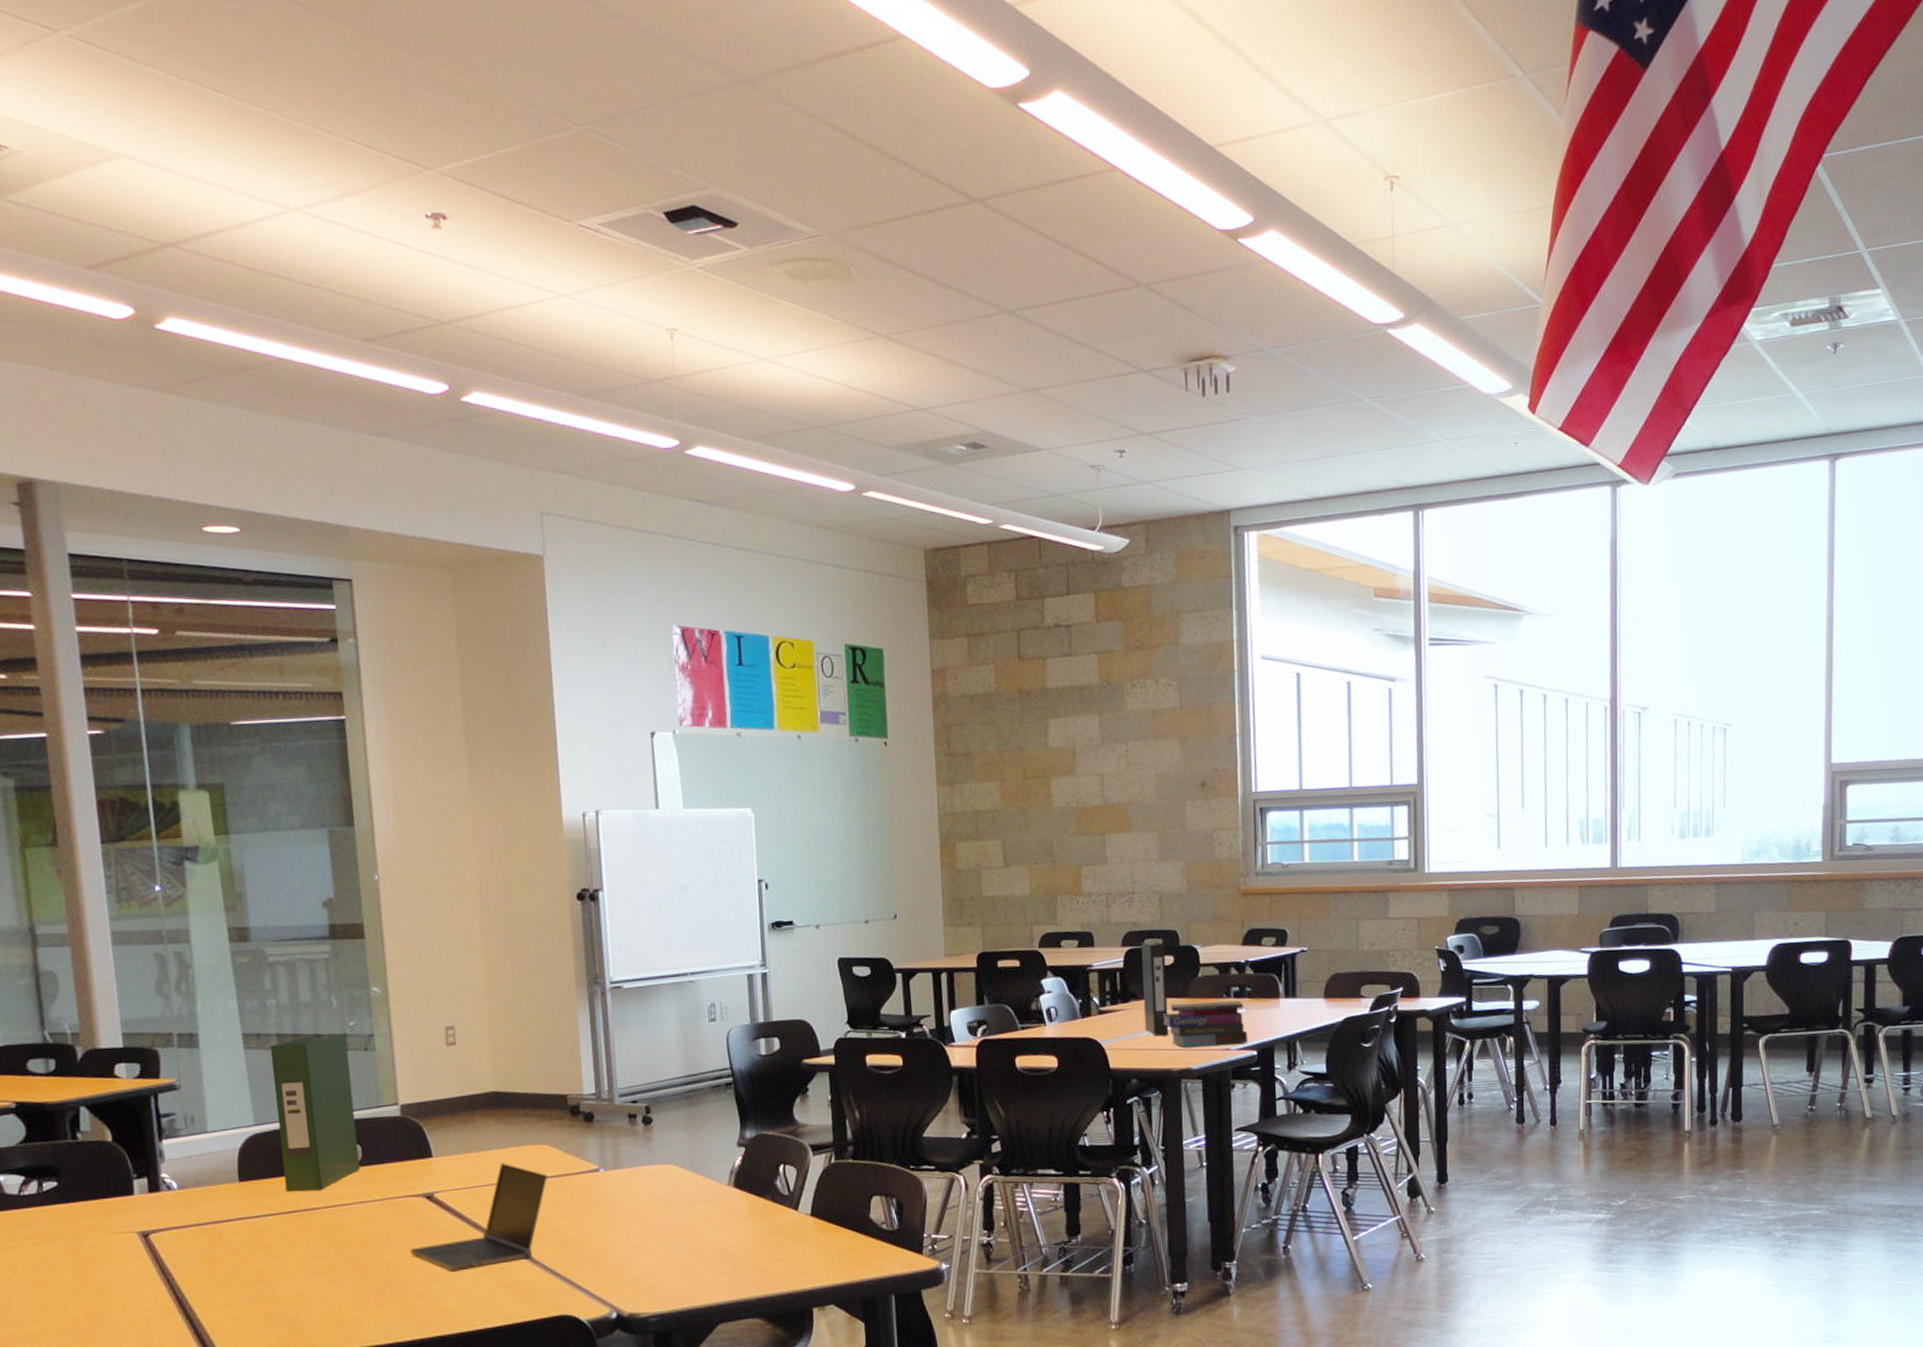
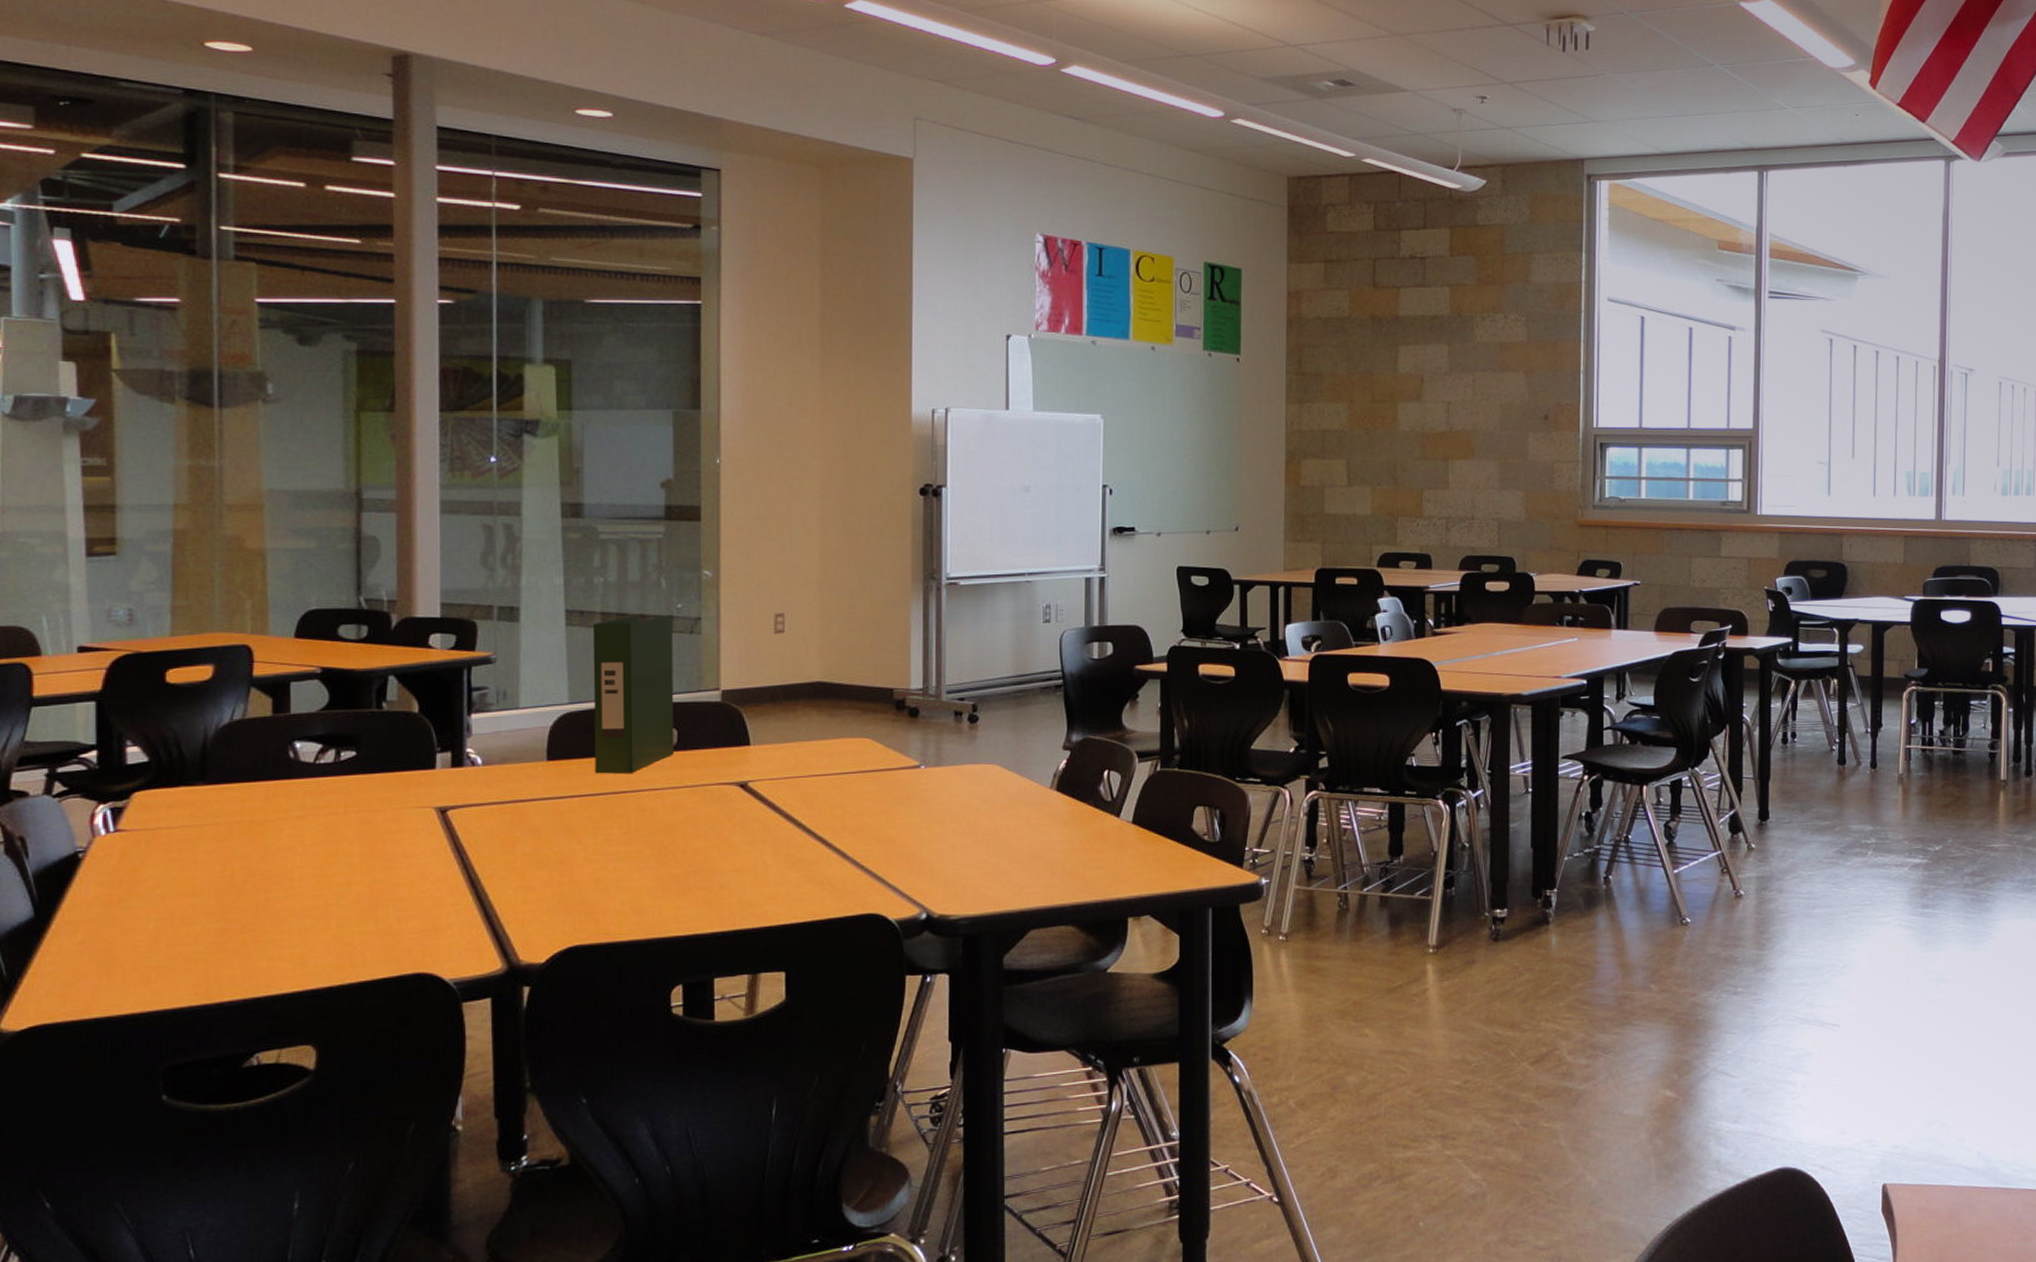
laptop computer: present [410,1163,548,1272] -> none [719,754,867,864]
binder: present [1141,941,1168,1037] -> none [1477,567,1502,661]
books: present [1163,1000,1248,1048] -> none [1496,629,1579,673]

